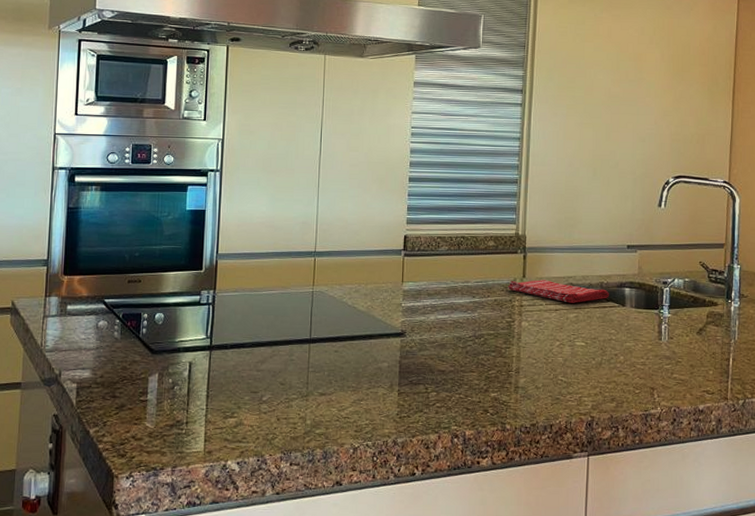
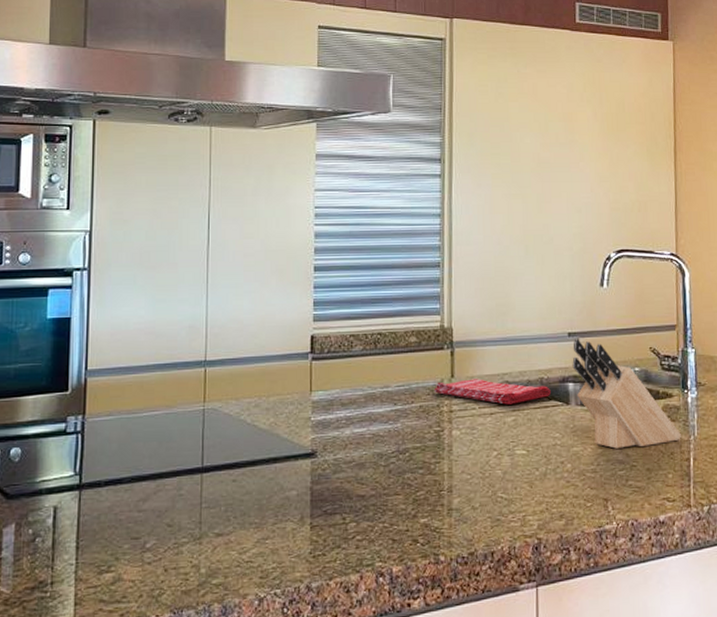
knife block: none [629,251,723,347] -> present [572,339,681,449]

